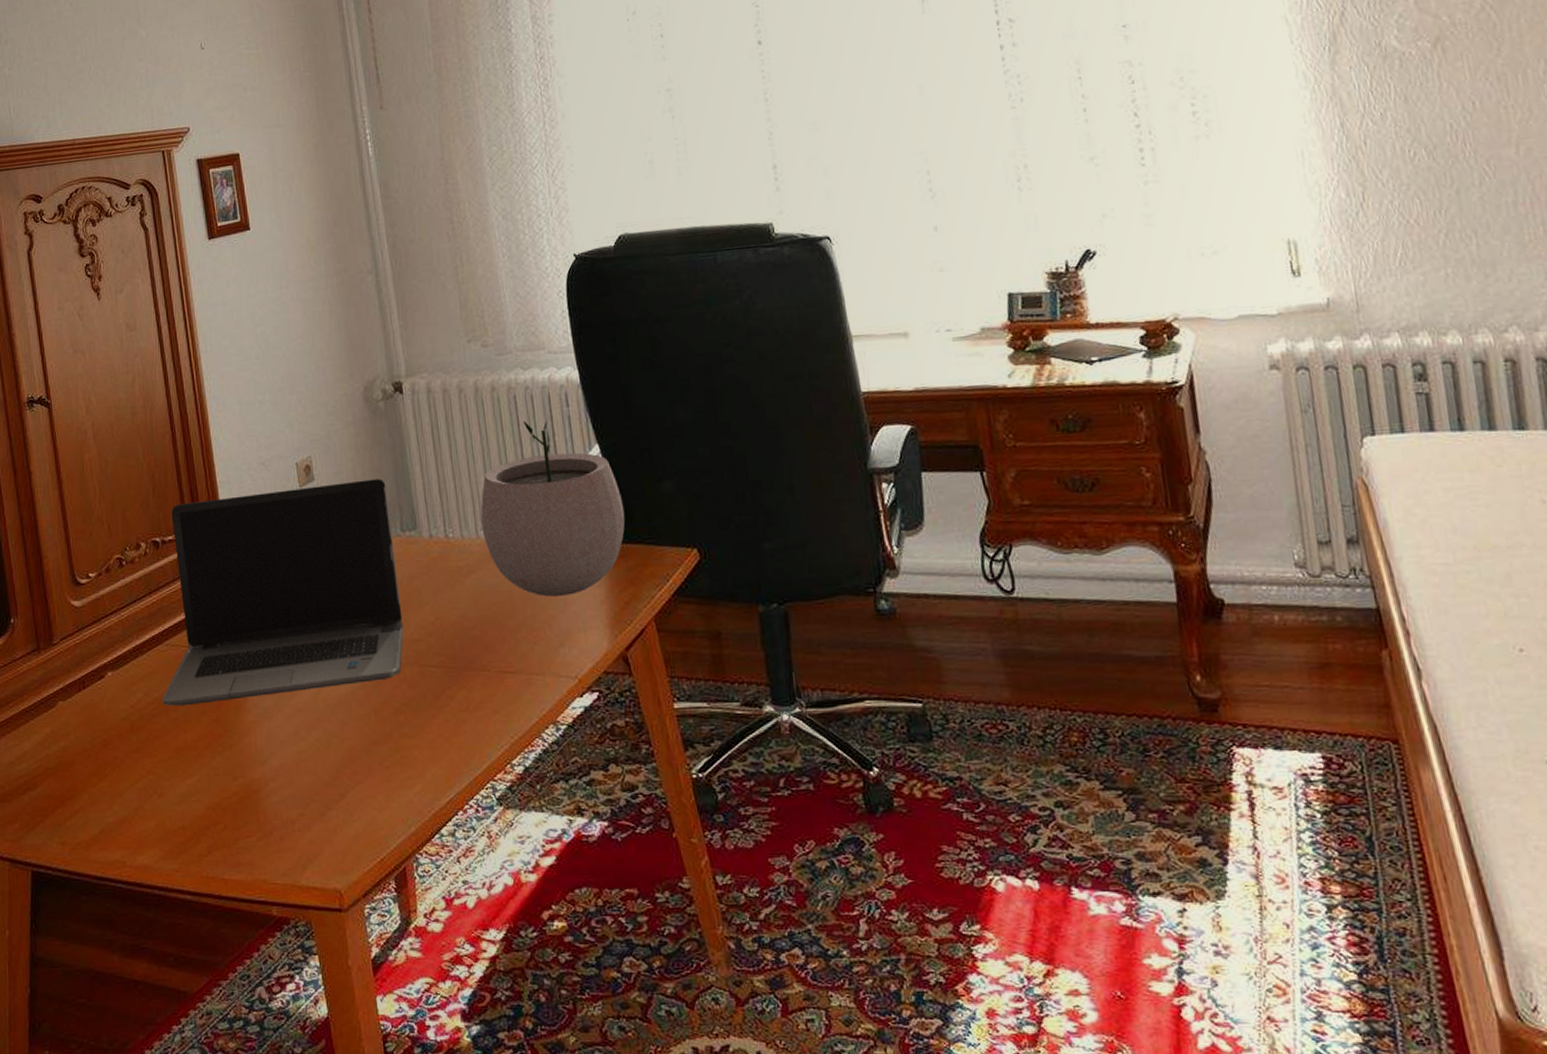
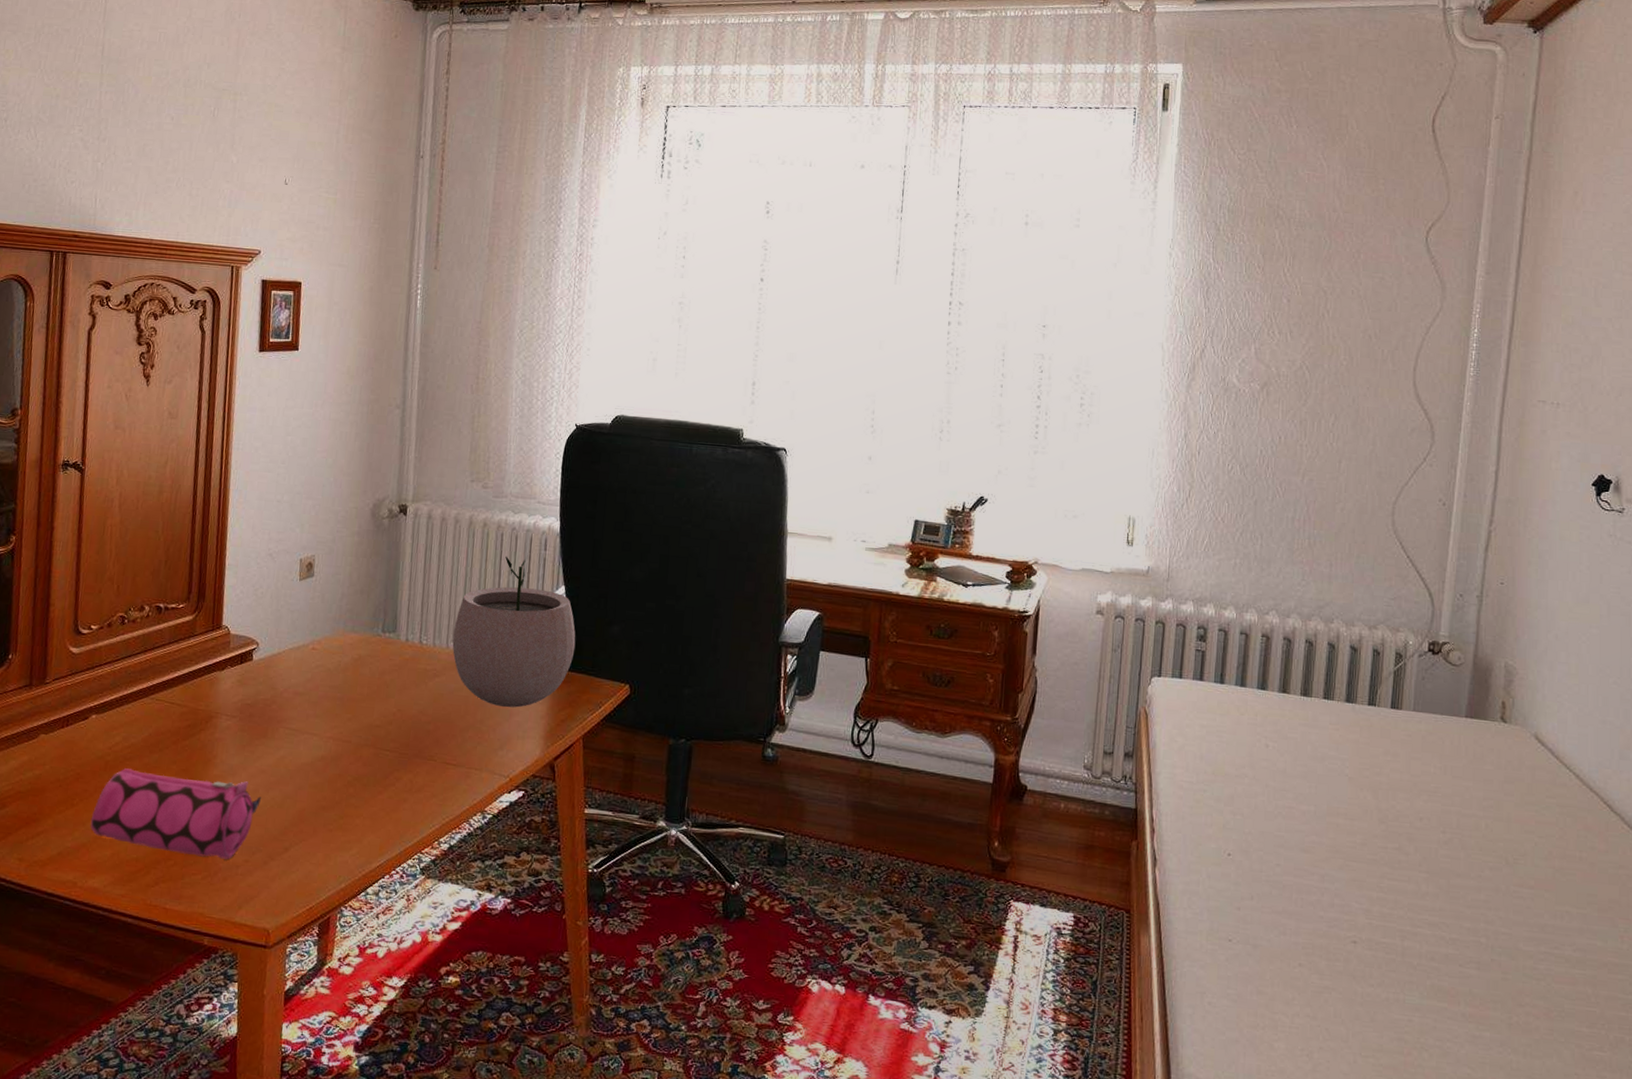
pencil case: none [127,724,305,816] -> present [90,768,261,859]
laptop computer: present [162,479,404,706] -> none [138,577,377,756]

